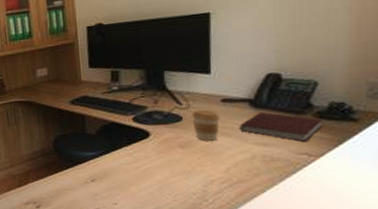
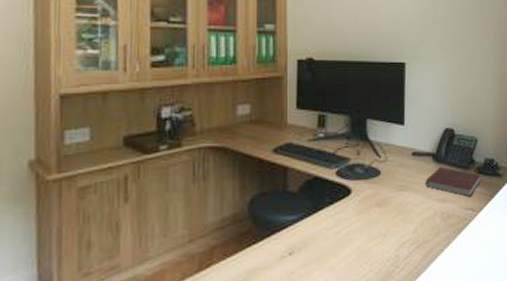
coffee cup: present [192,109,221,141] -> none [388,163,412,198]

